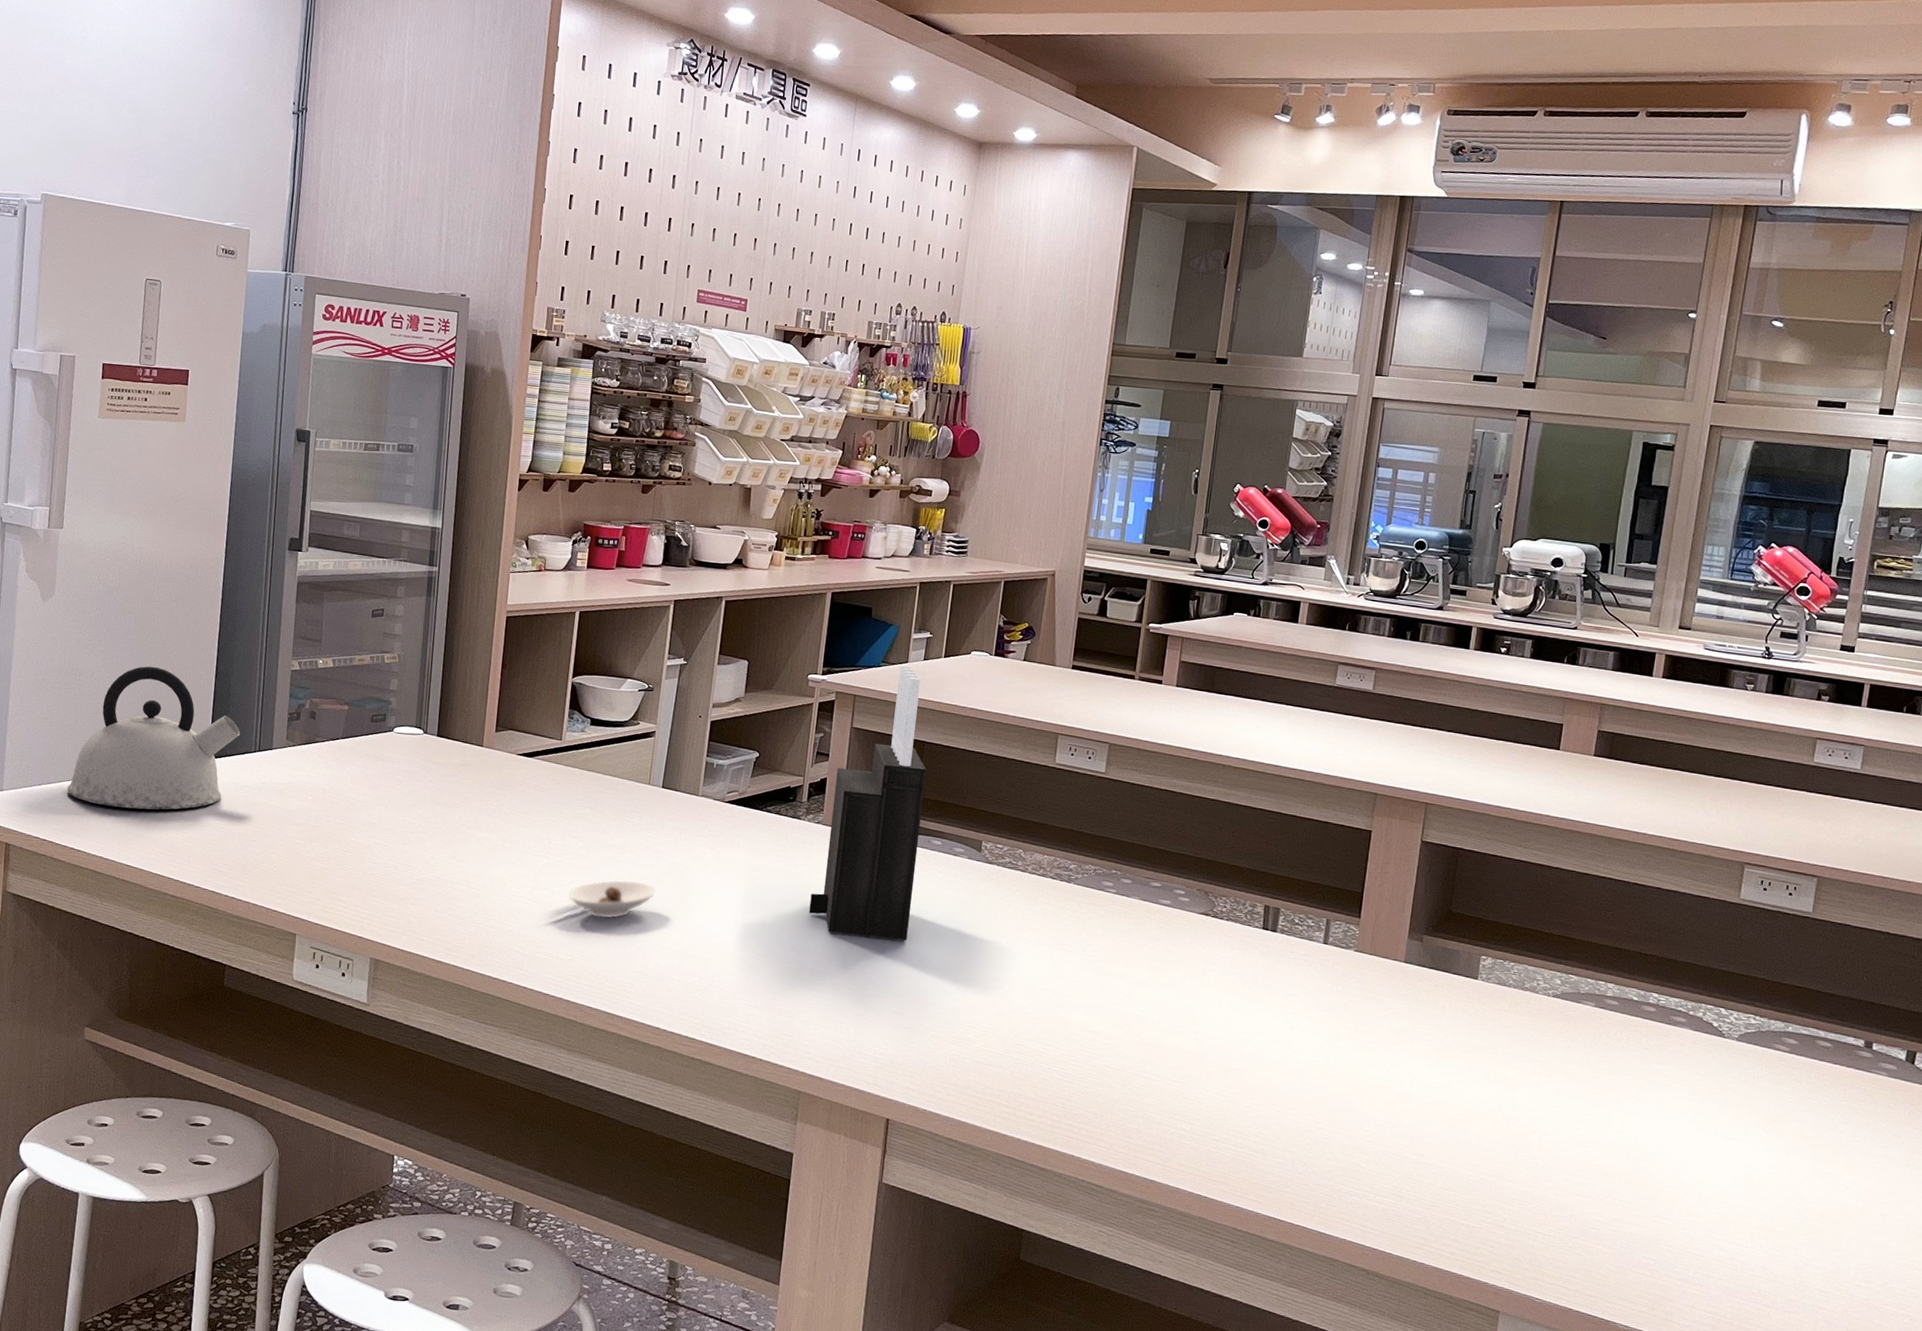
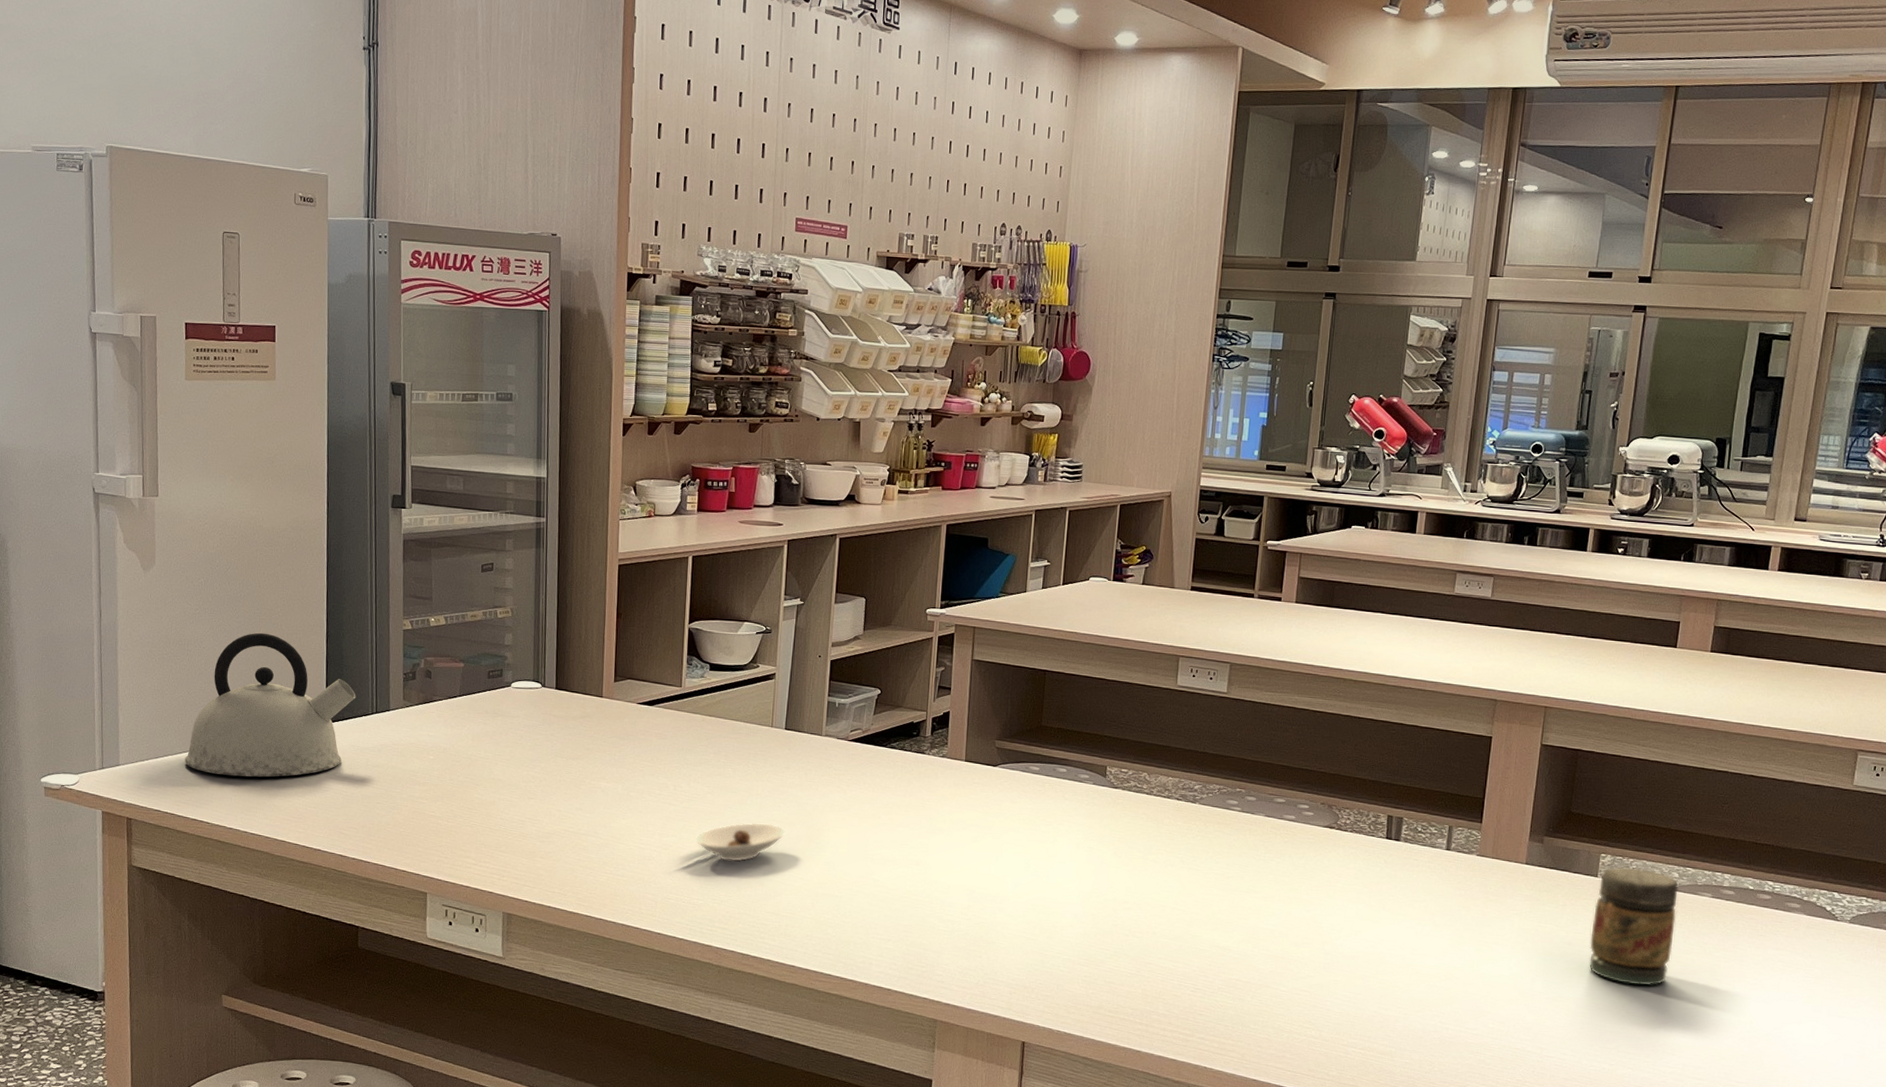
knife block: present [809,664,926,941] -> none [937,594,1049,868]
jar: none [1468,970,1561,1096] -> present [1589,866,1679,986]

